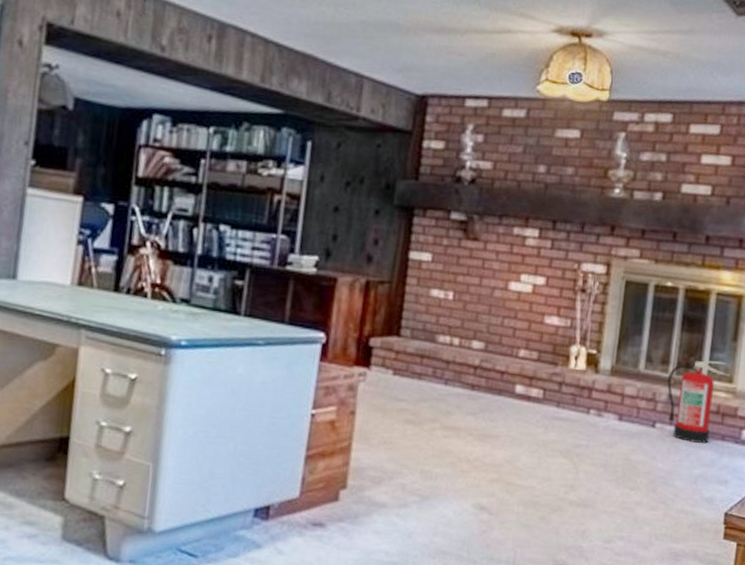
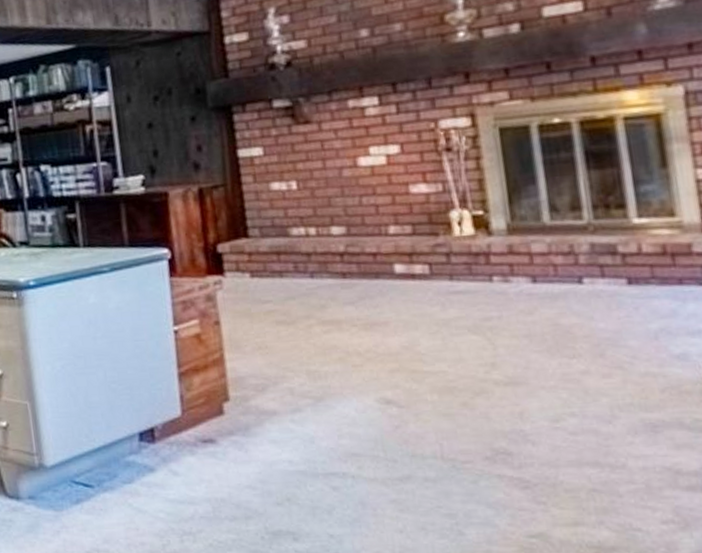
fire extinguisher: present [667,360,730,443] -> none [584,193,669,293]

